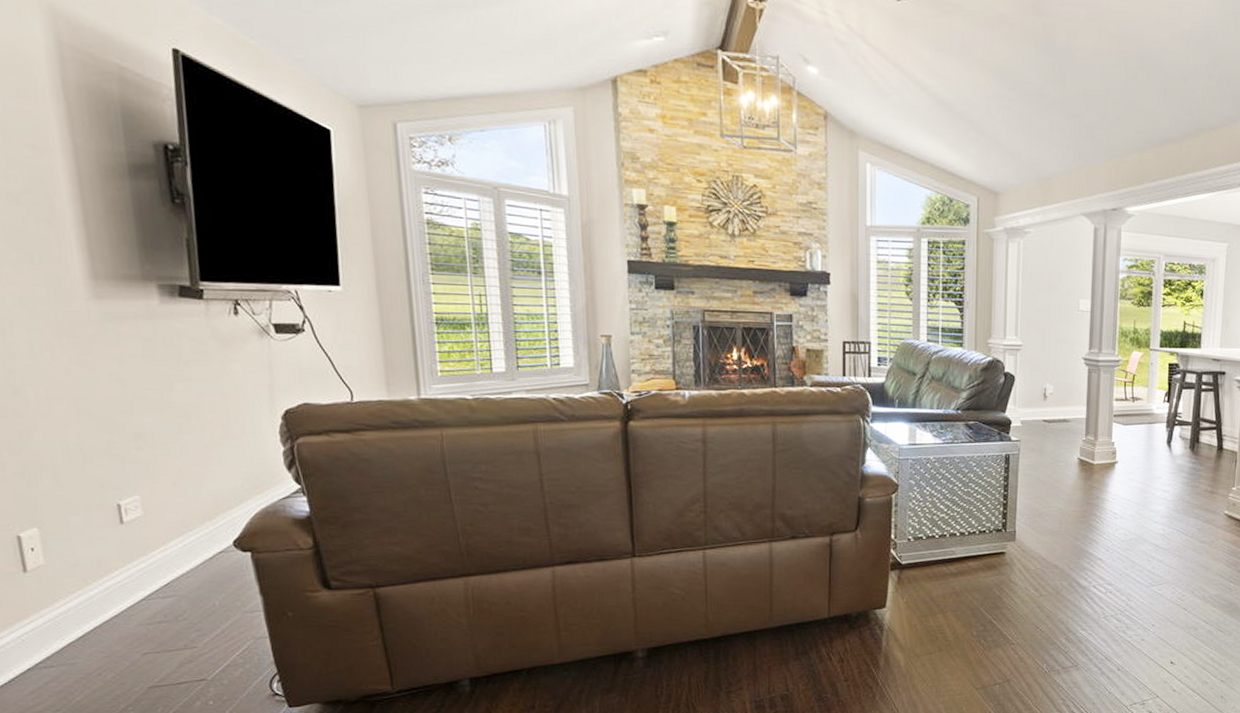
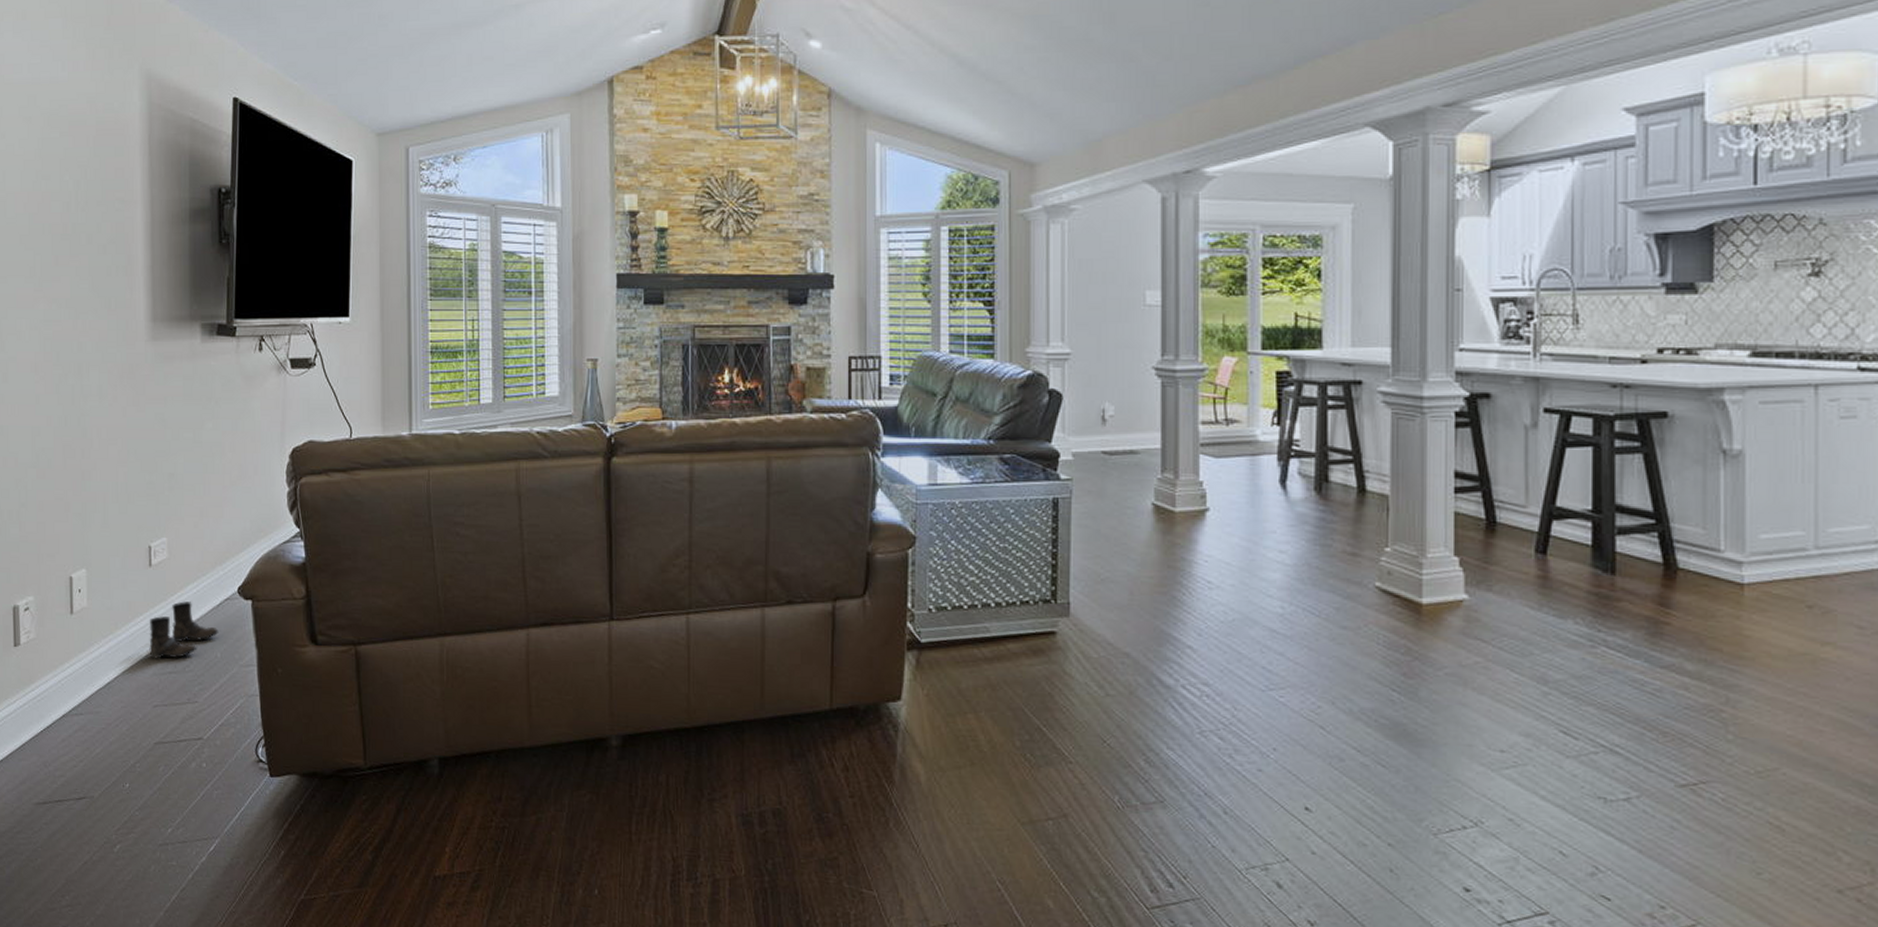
boots: none [127,555,215,611] -> present [149,601,219,659]

